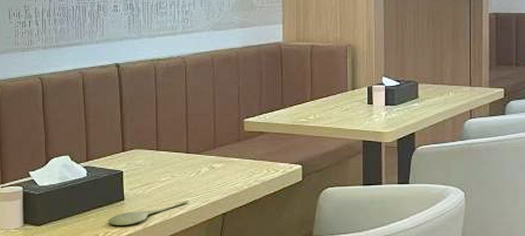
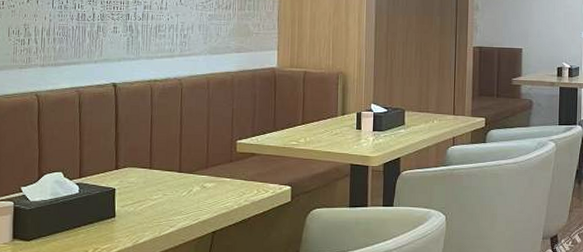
spoon: present [108,201,189,225] -> none [98,219,179,242]

